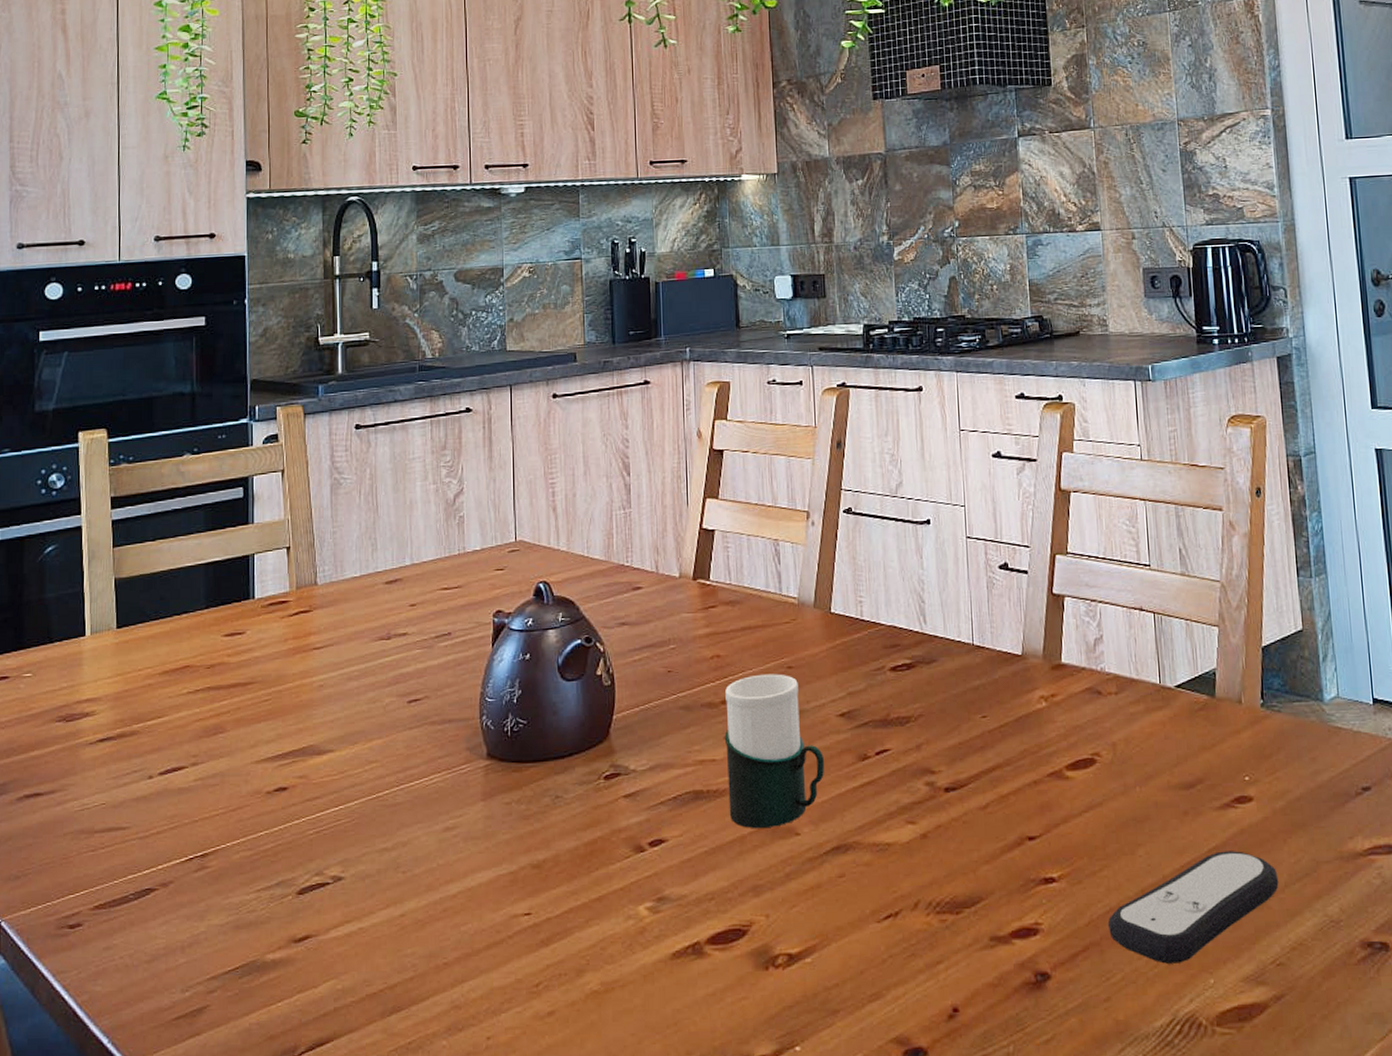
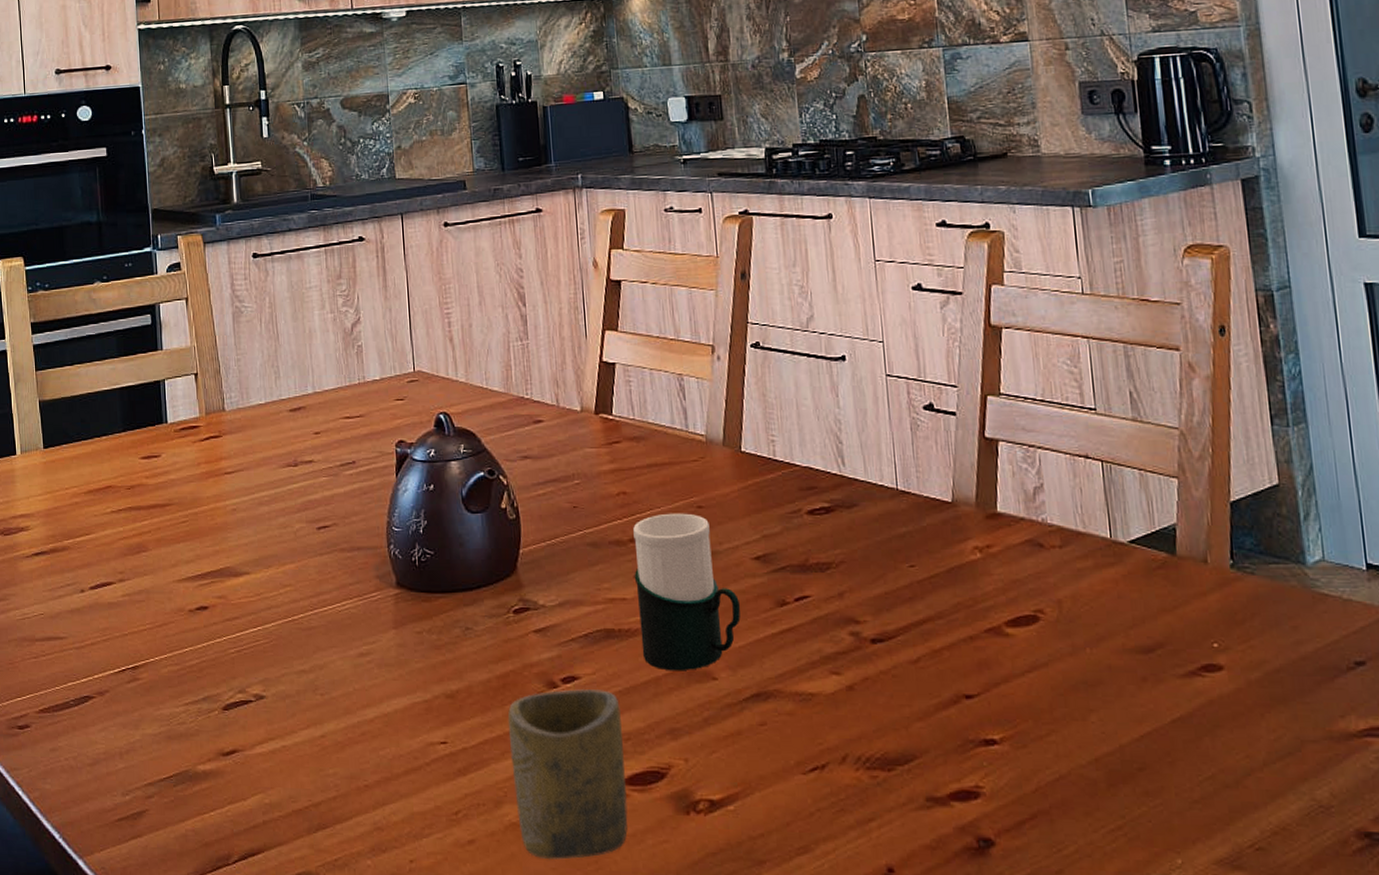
cup: none [593,851,709,1026] -> present [507,689,629,860]
remote control: present [1107,851,1279,964] -> none [1057,722,1256,840]

